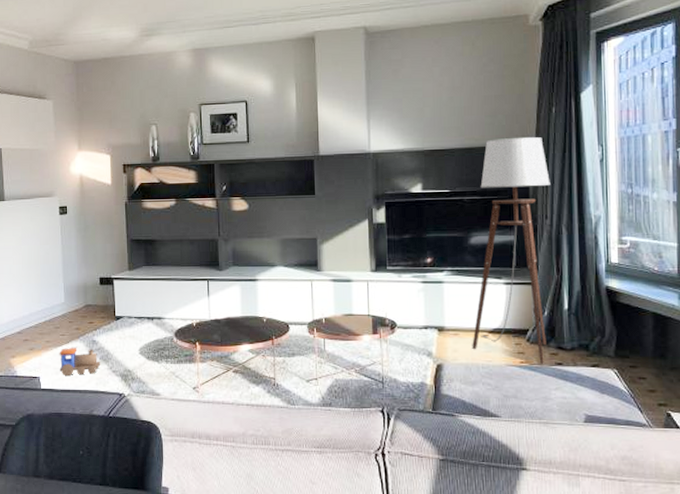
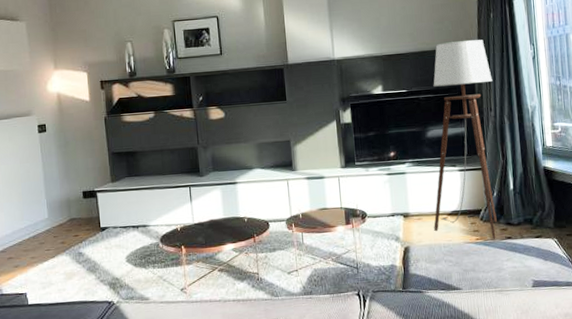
toy train: present [59,348,101,377] -> none [45,261,89,290]

